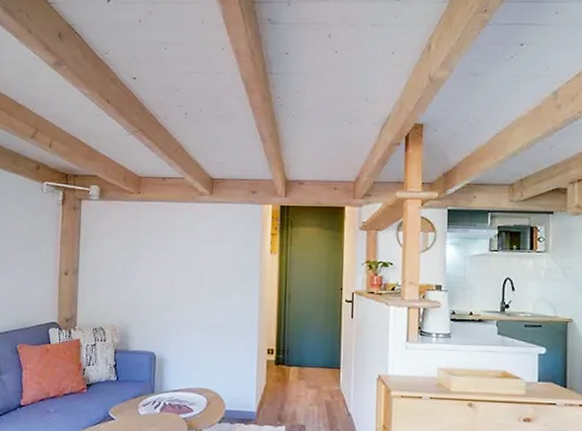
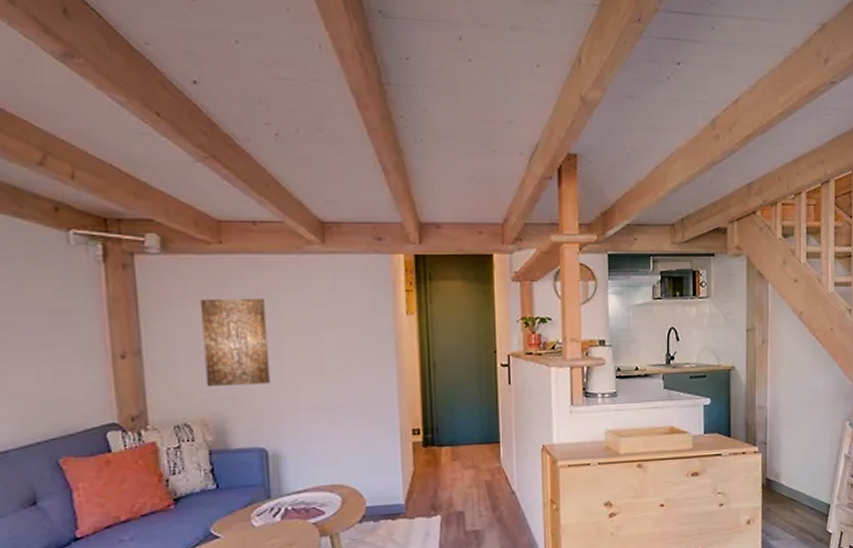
wall art: none [118,234,166,302] -> present [199,298,270,386]

